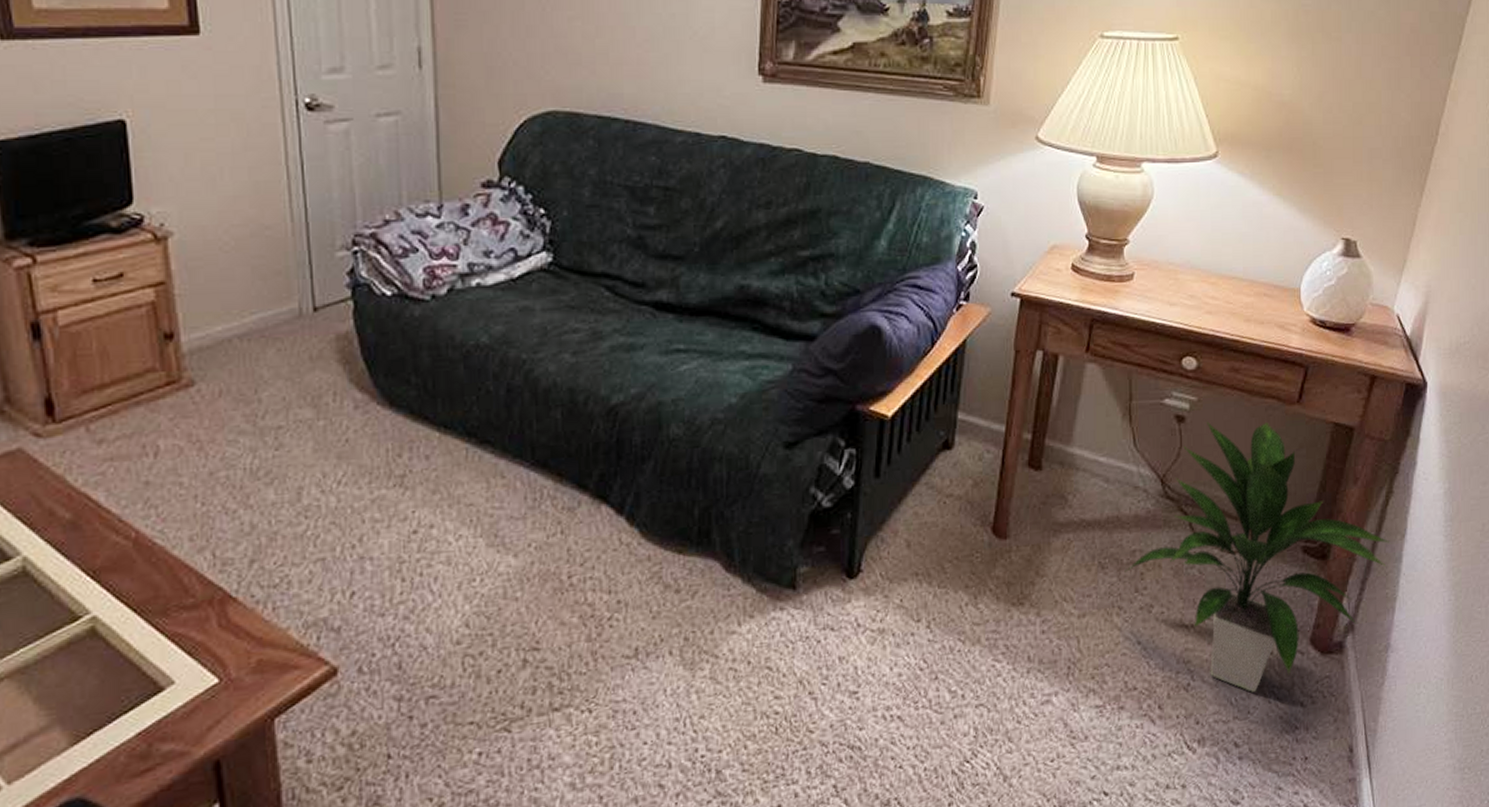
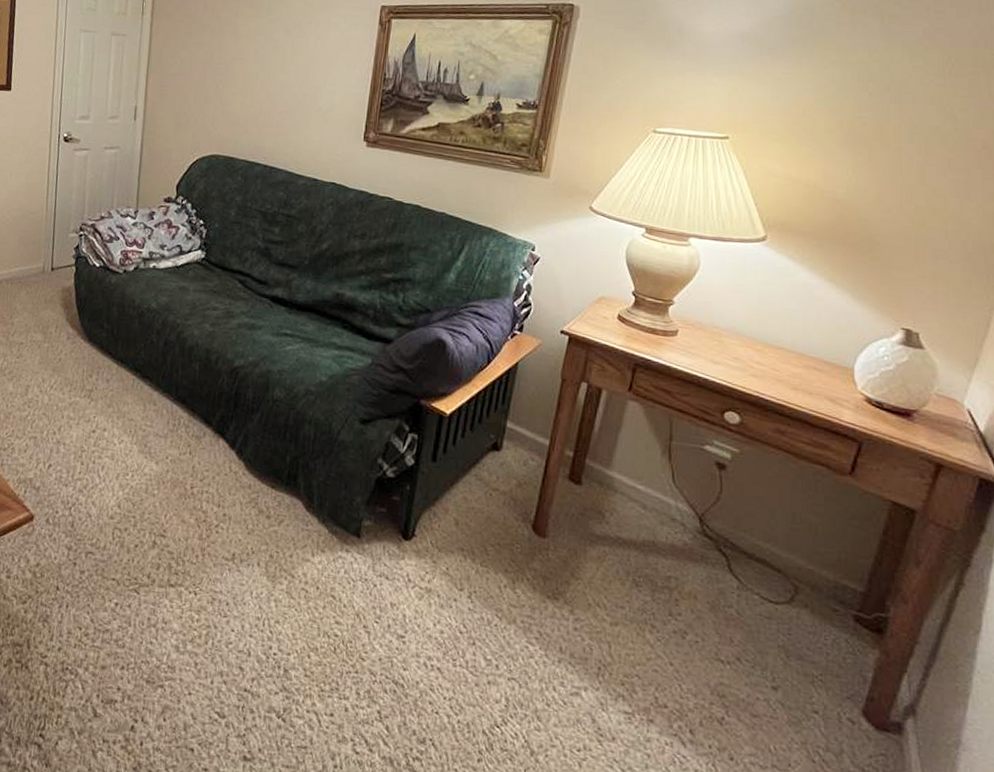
indoor plant: present [1125,421,1389,692] -> none [659,474,959,747]

